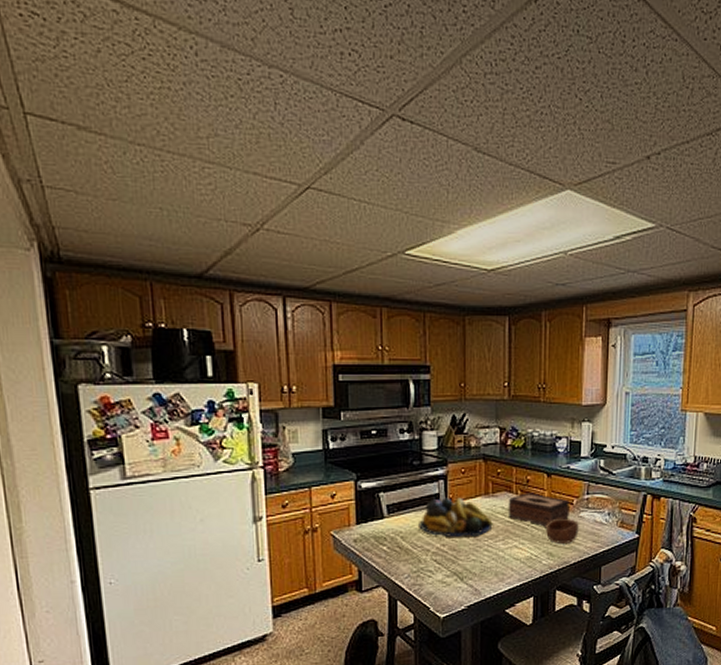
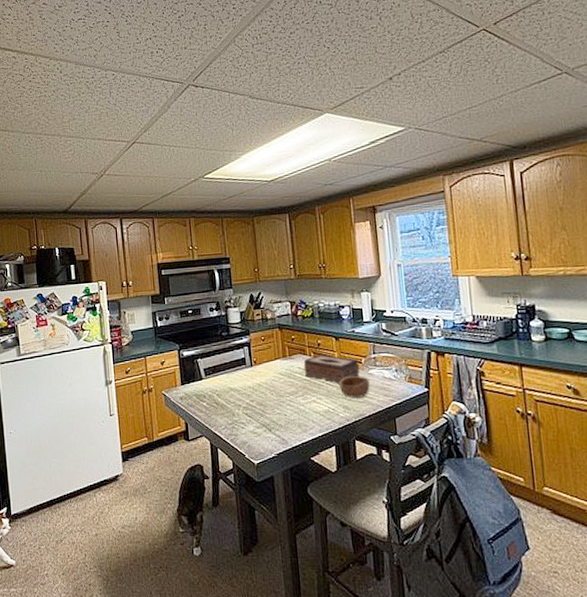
fruit bowl: present [419,497,493,537] -> none [230,360,292,394]

